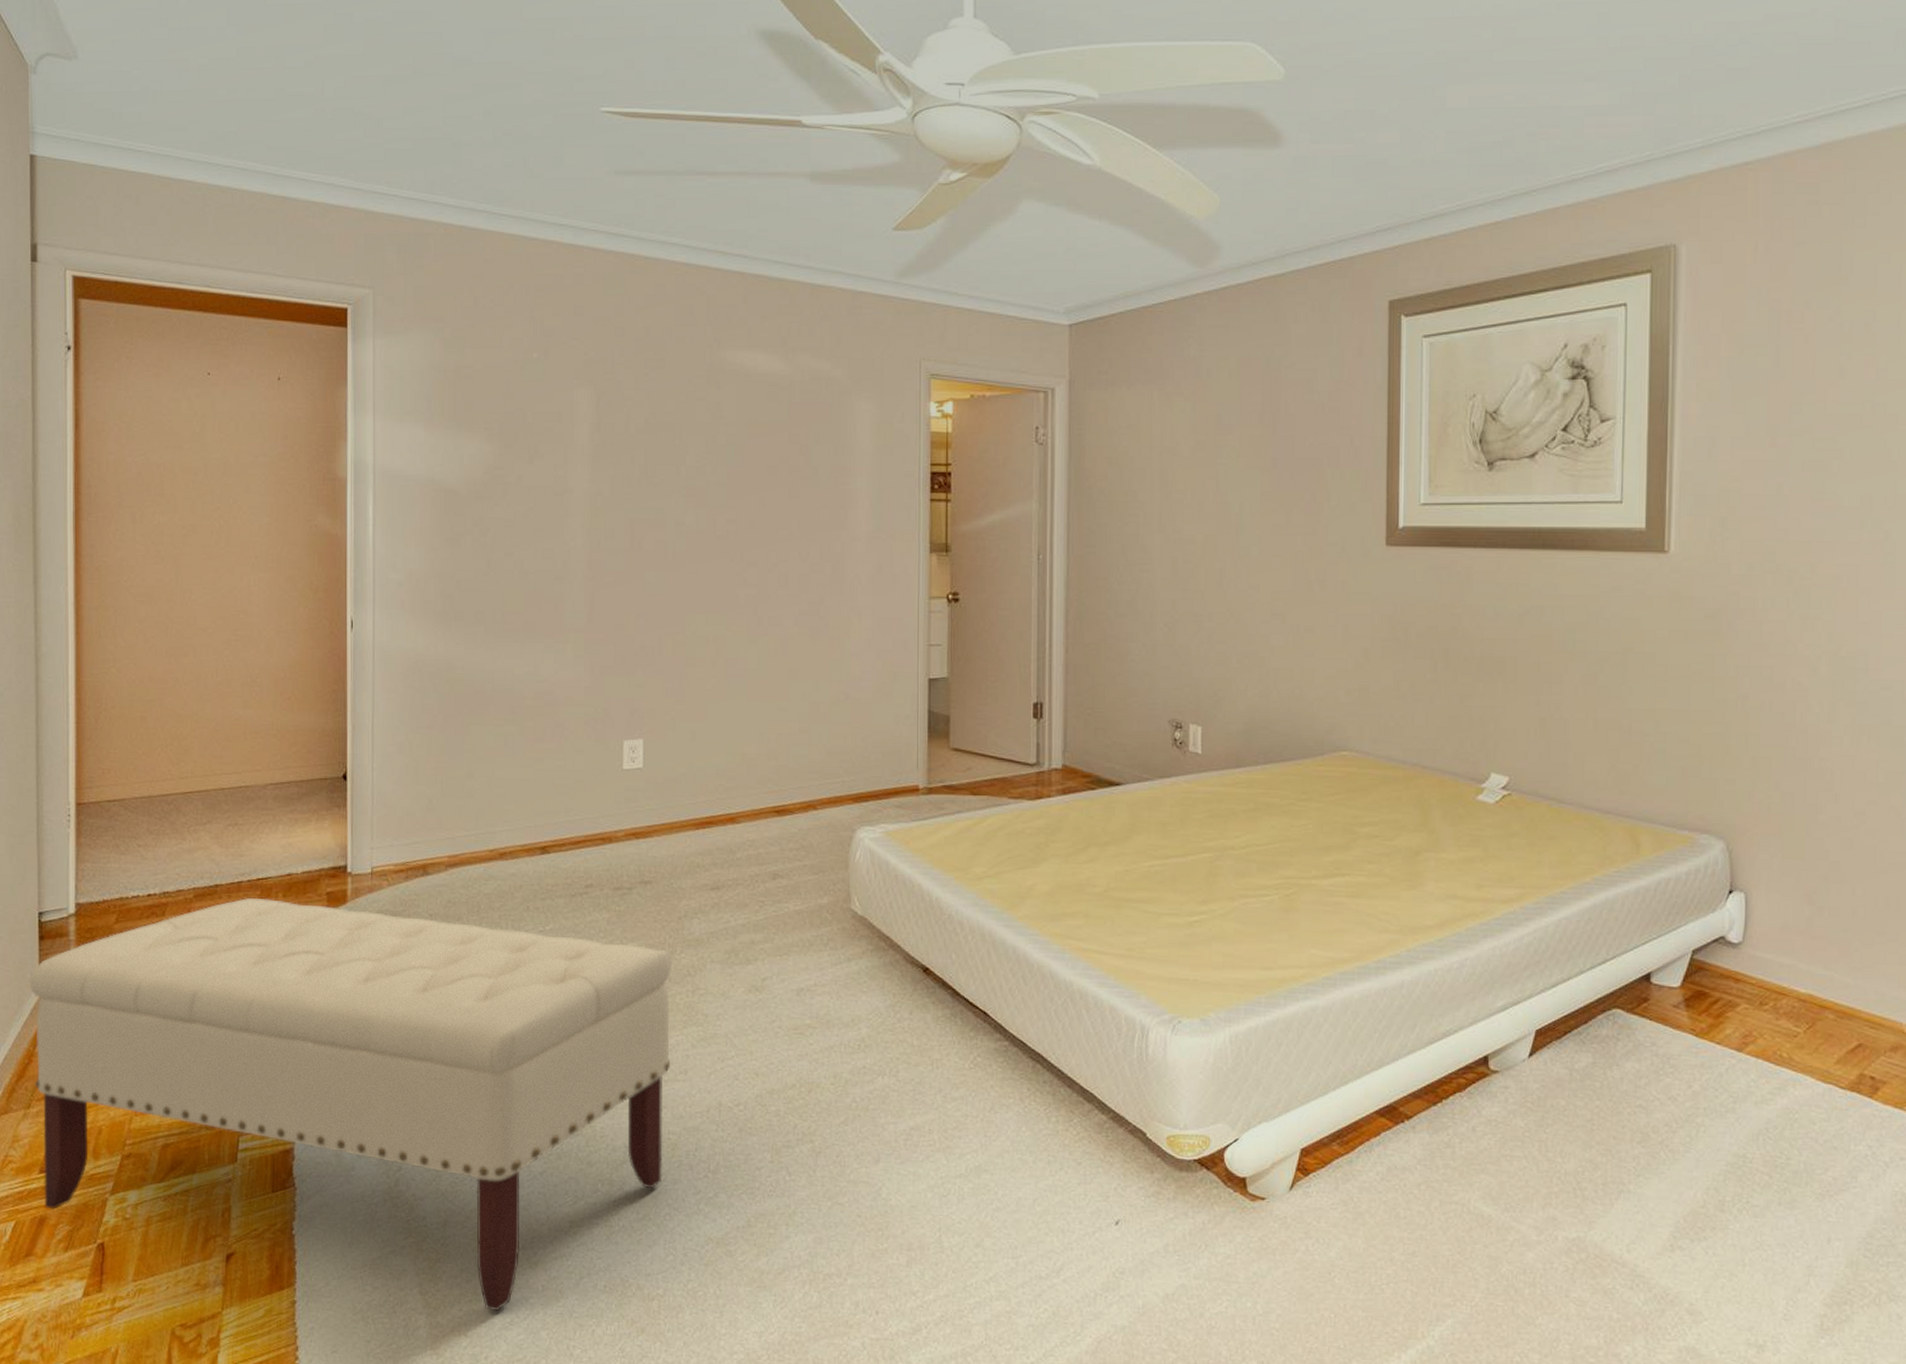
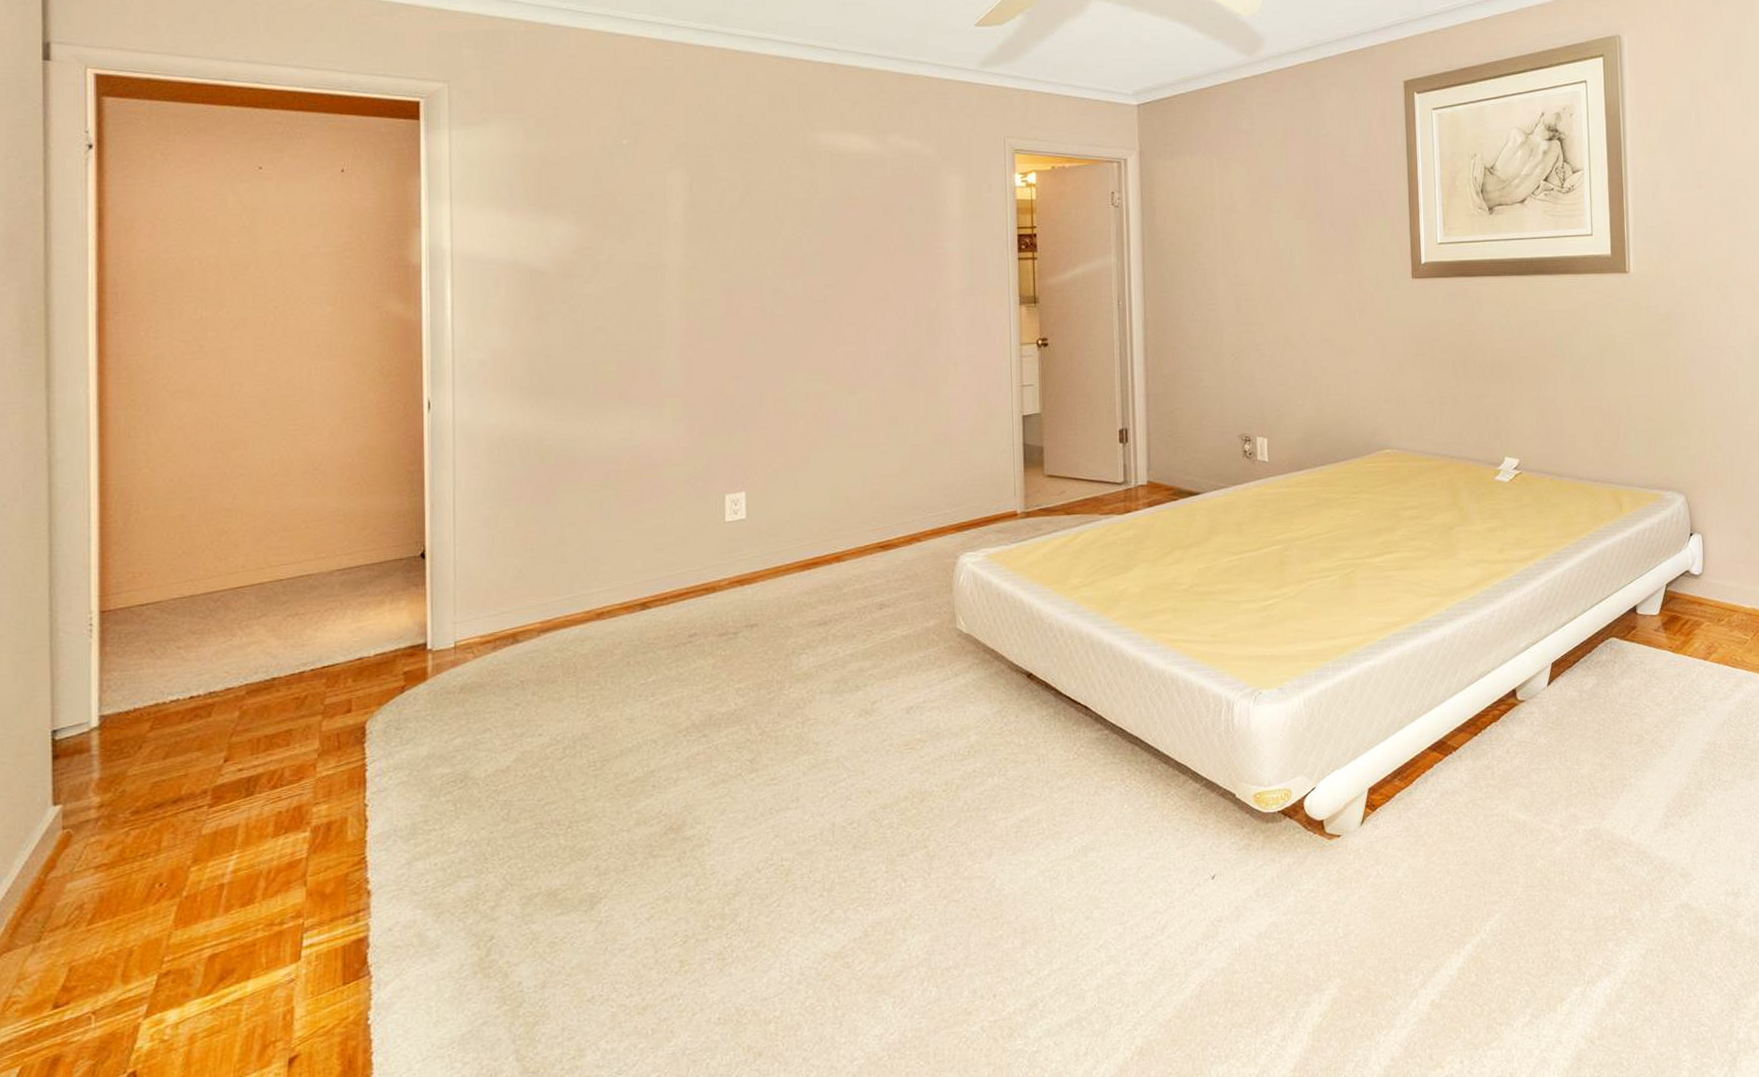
bench: present [29,897,673,1312] -> none [39,685,781,1064]

